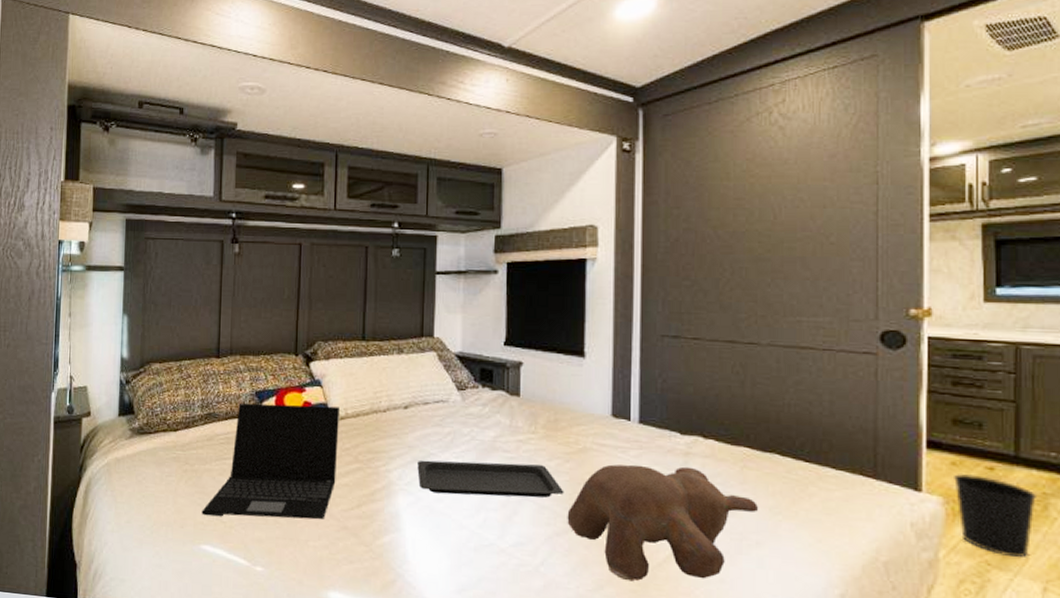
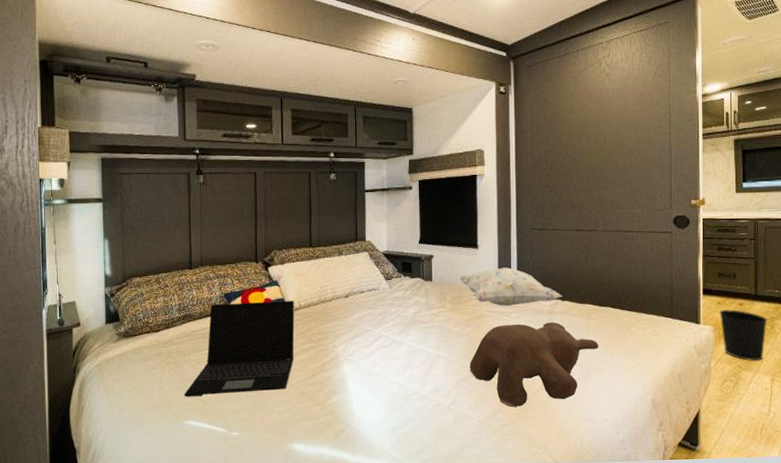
serving tray: present [417,460,564,498] -> none [357,331,467,360]
decorative pillow: none [556,385,705,440] -> present [458,267,563,306]

